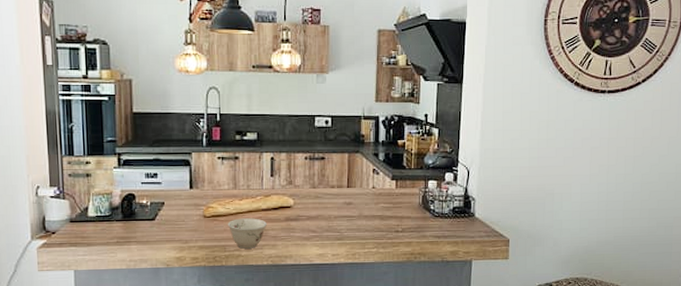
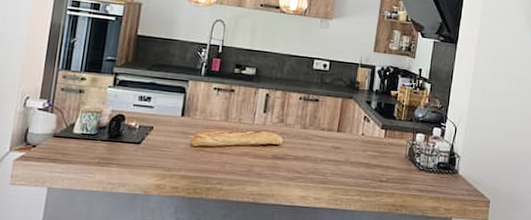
teacup: present [227,218,267,249] -> none [213,151,253,183]

